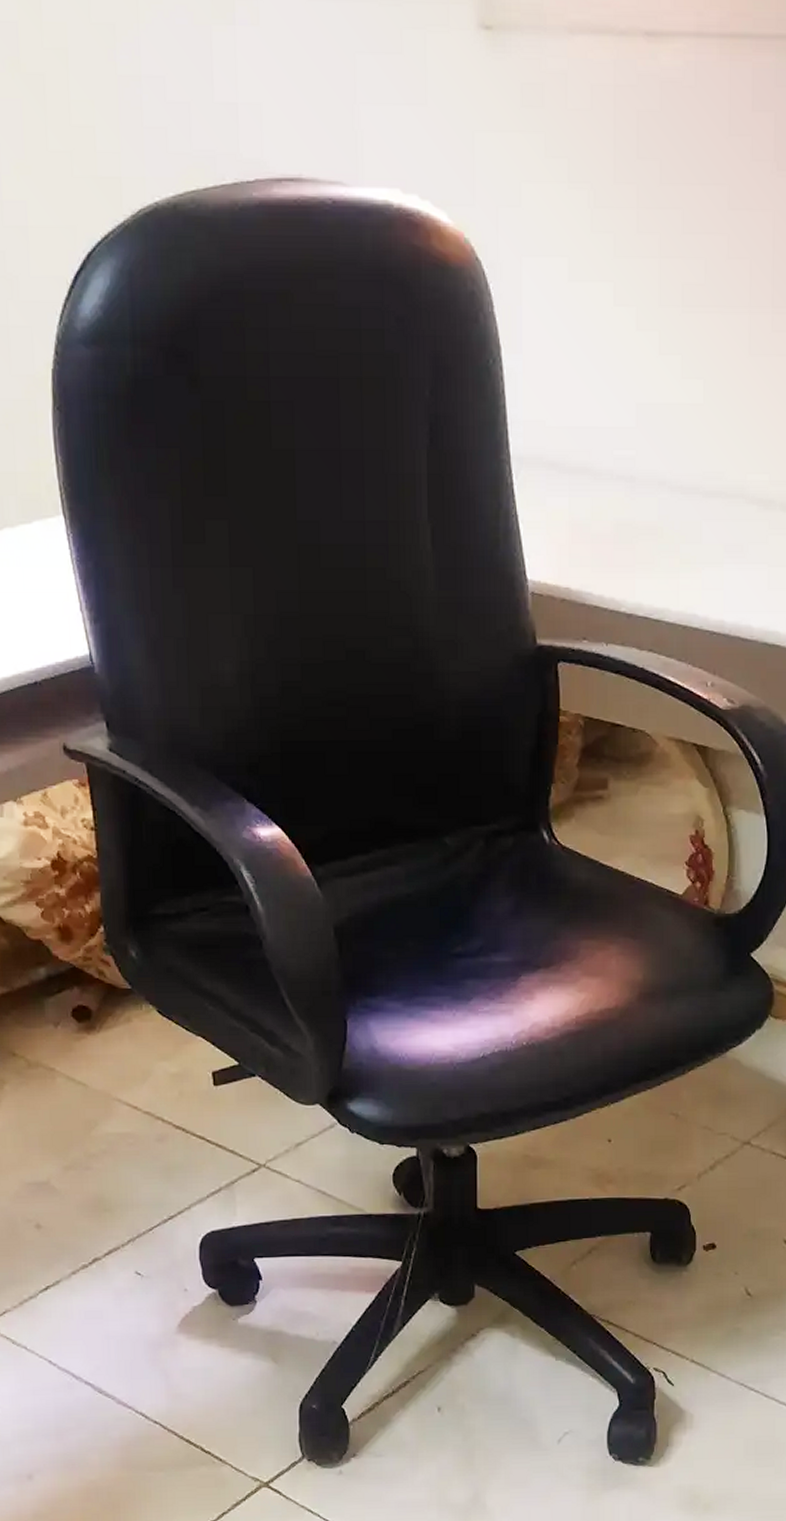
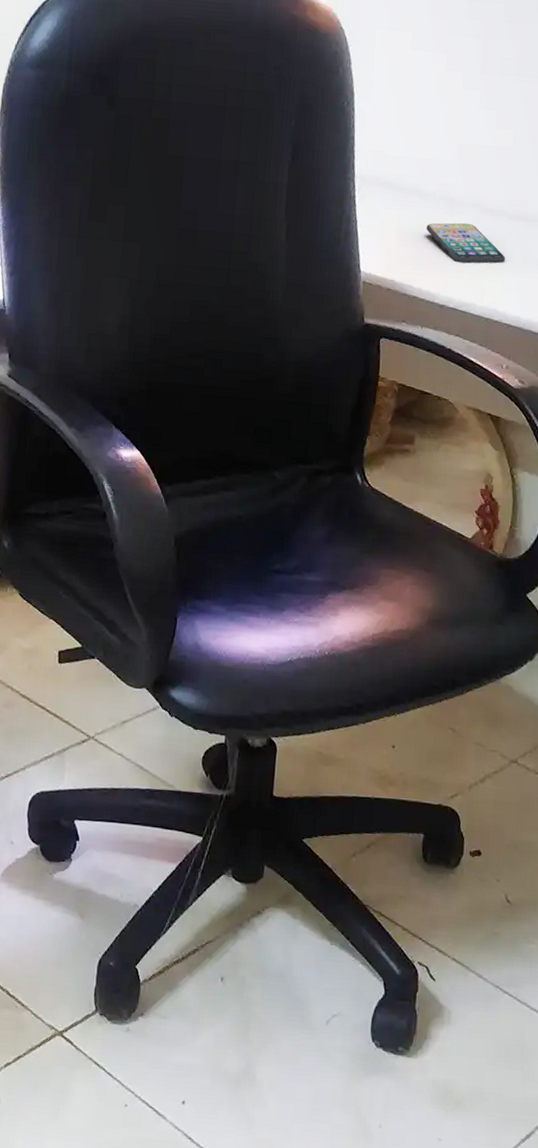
smartphone: none [603,506,703,559] -> present [426,223,506,264]

